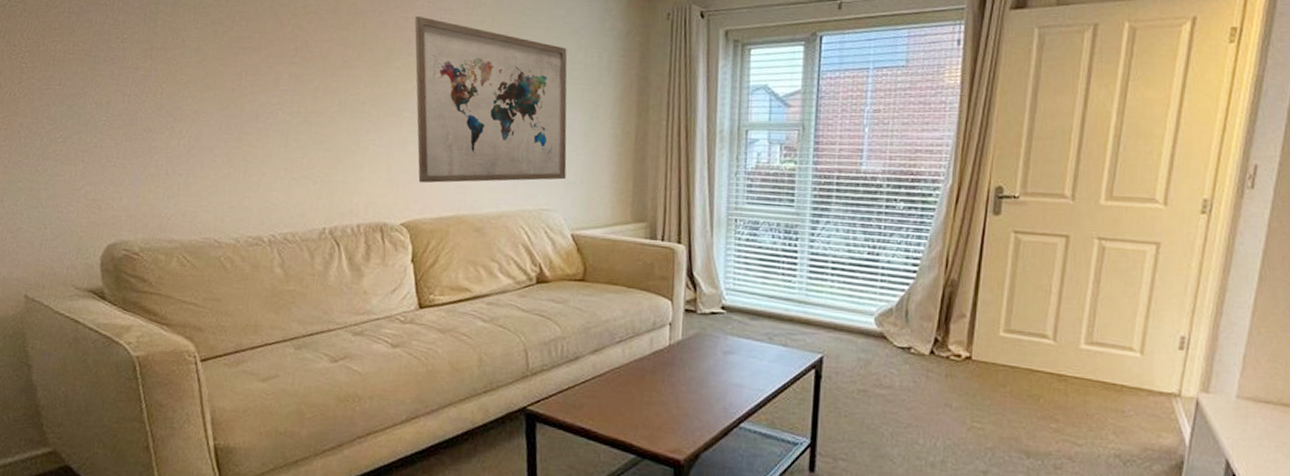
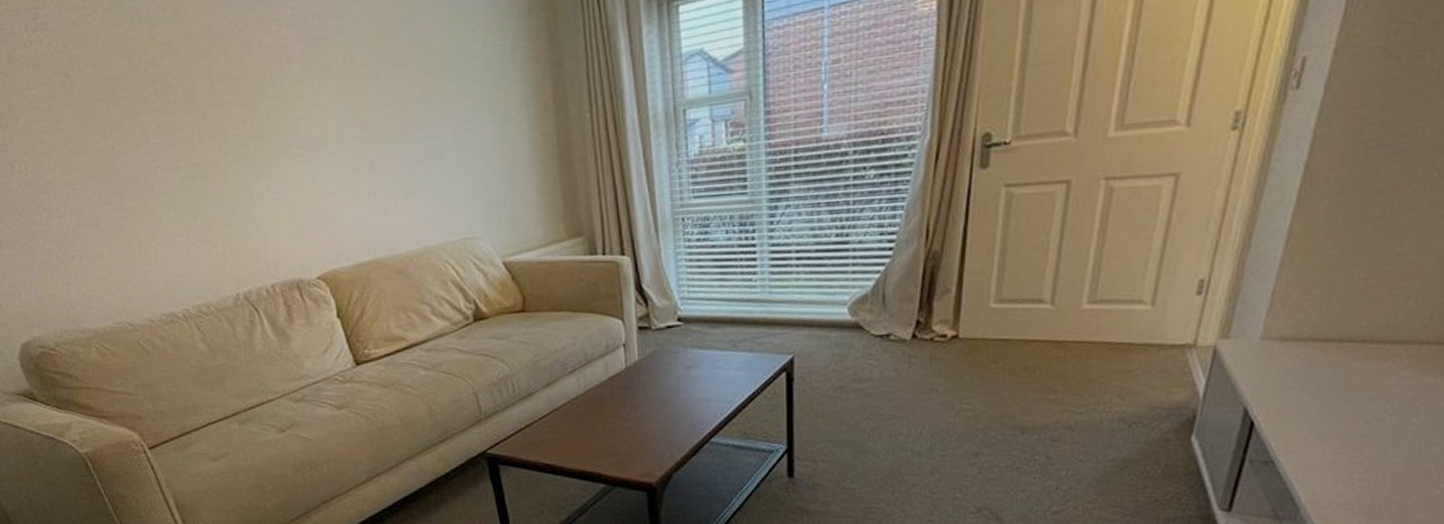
wall art: present [414,15,568,183] -> none [279,27,486,229]

